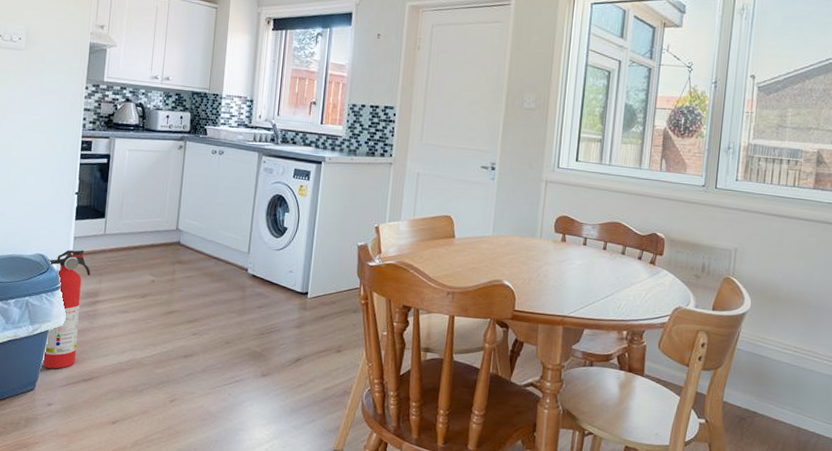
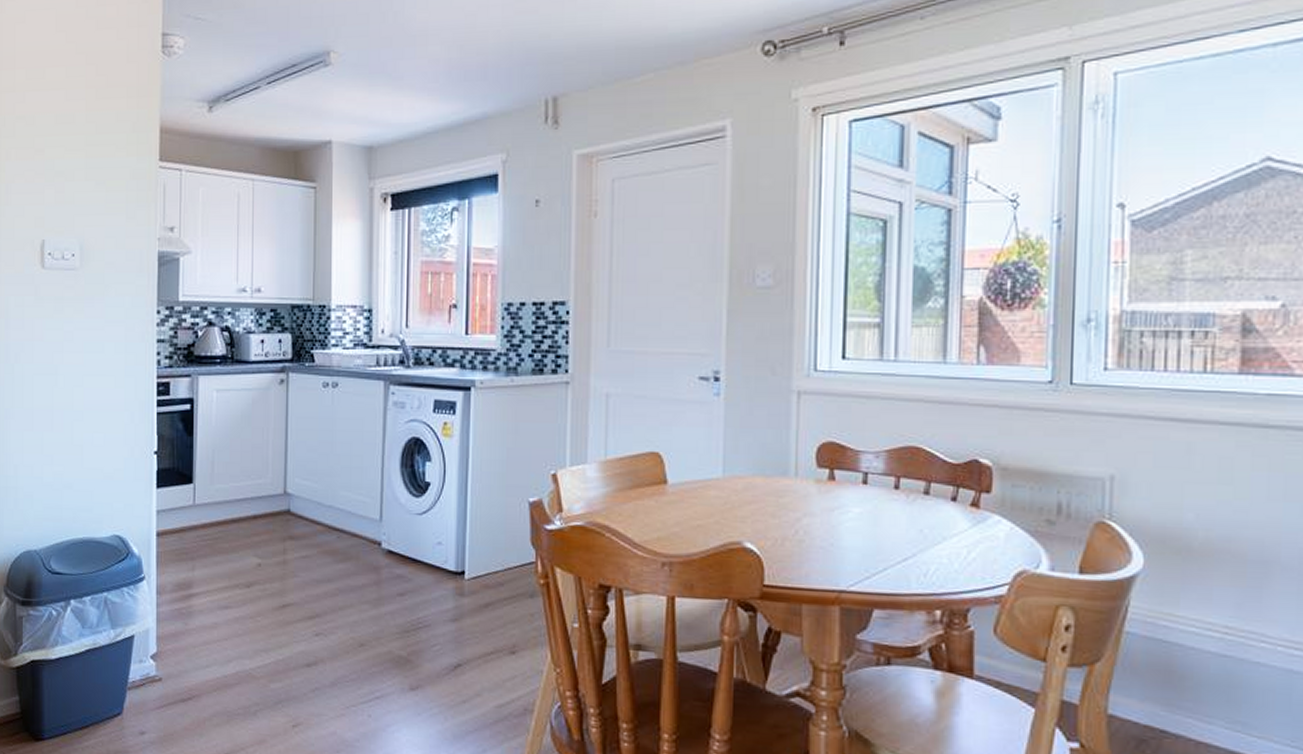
fire extinguisher: present [43,250,91,369] -> none [126,527,180,686]

